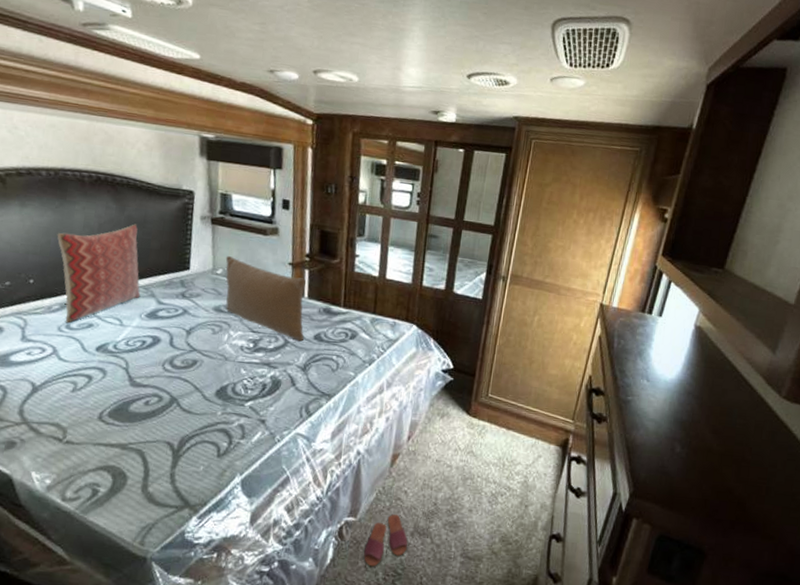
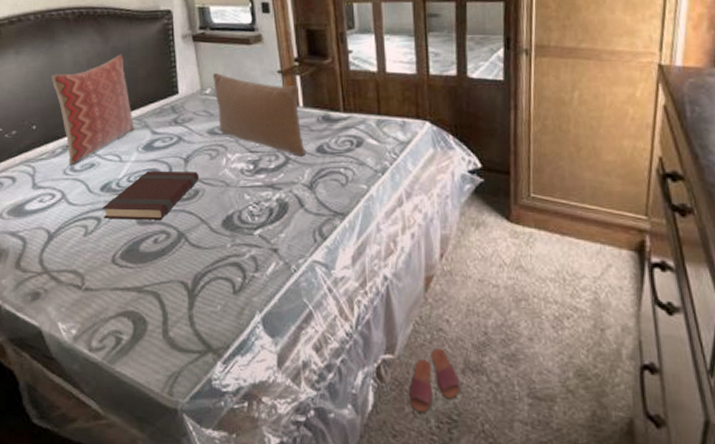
book: none [95,337,200,384] -> present [102,171,200,220]

